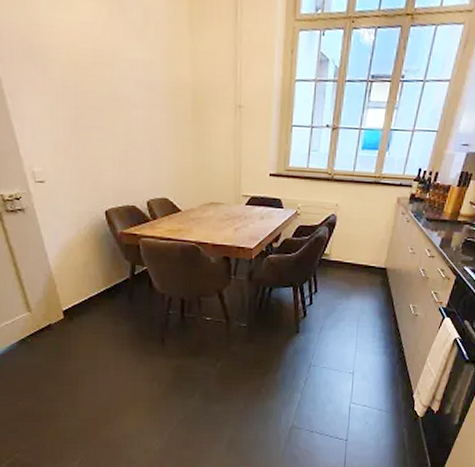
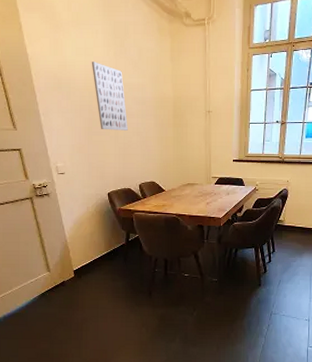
wall art: none [76,22,130,126] -> present [91,62,128,130]

